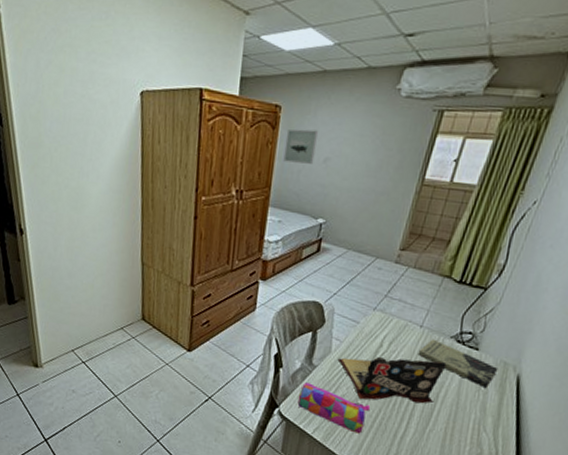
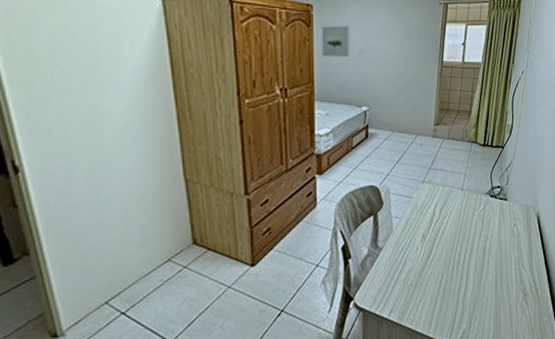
pencil case: present [297,382,371,434] -> none [370,266,435,304]
laptop: present [337,357,447,404] -> none [399,217,487,270]
book: present [418,339,498,389] -> none [464,198,523,232]

